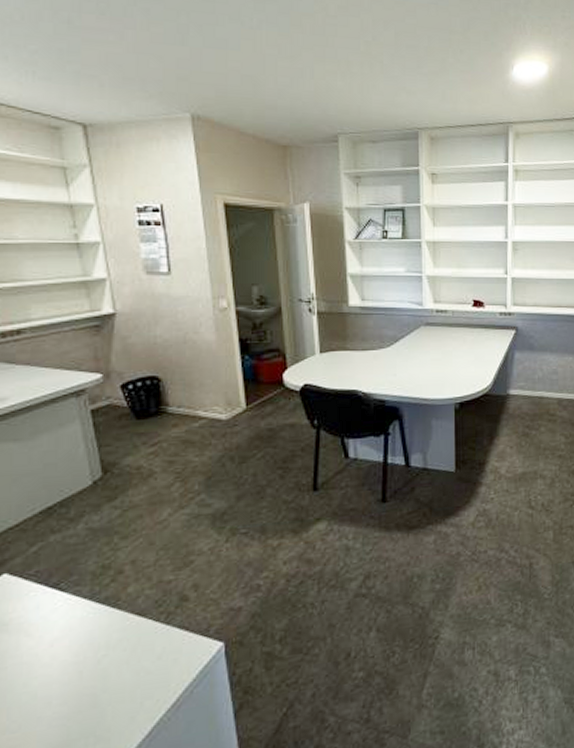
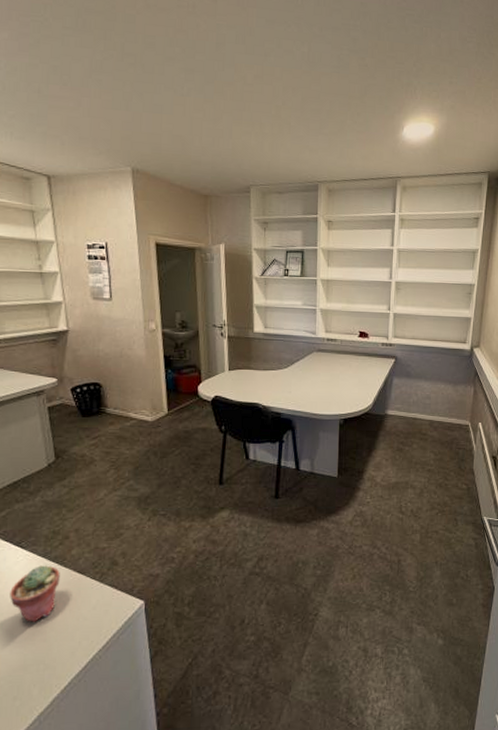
potted succulent: none [46,609,113,685] -> present [10,565,60,622]

